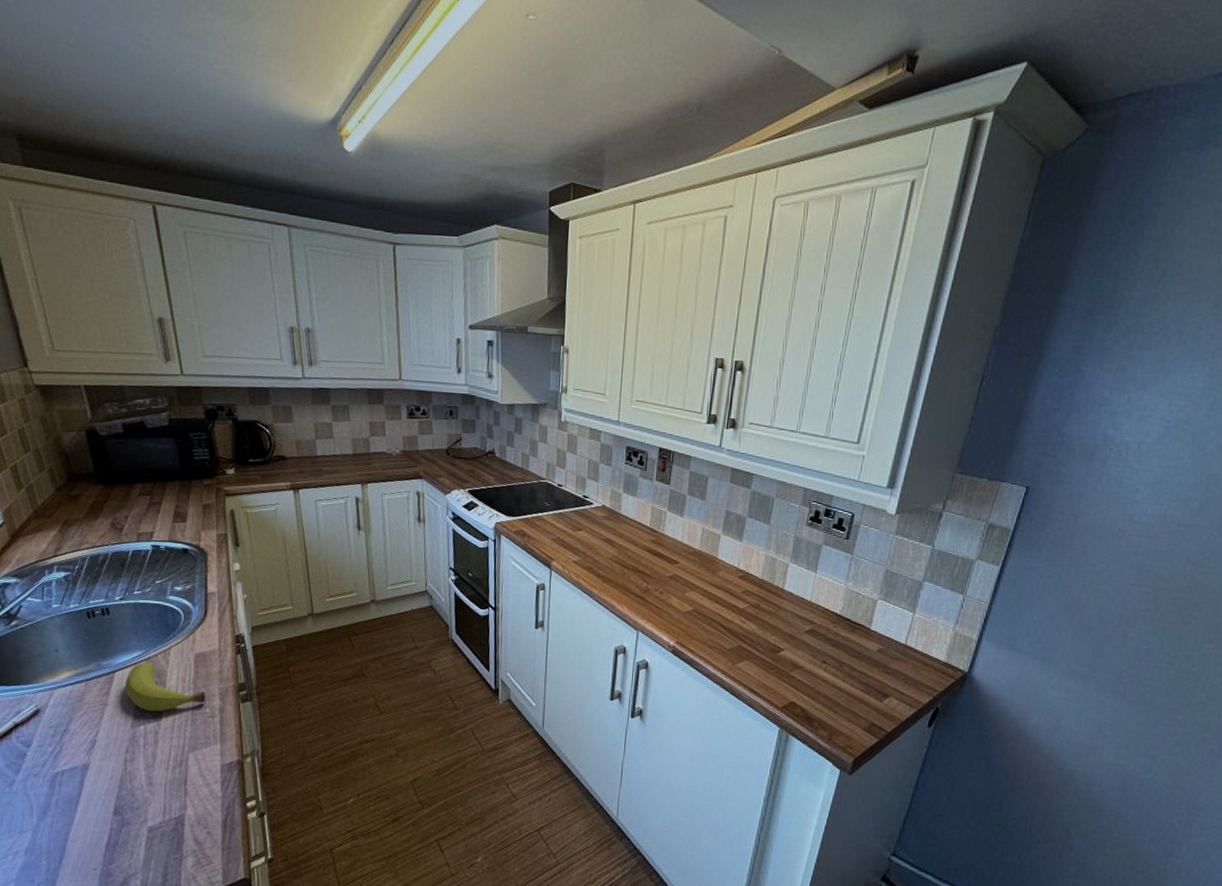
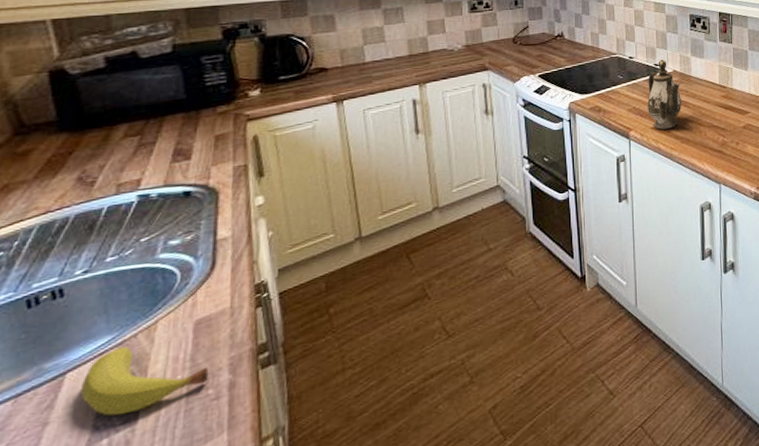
teapot: none [572,491,608,565] -> present [647,59,681,130]

